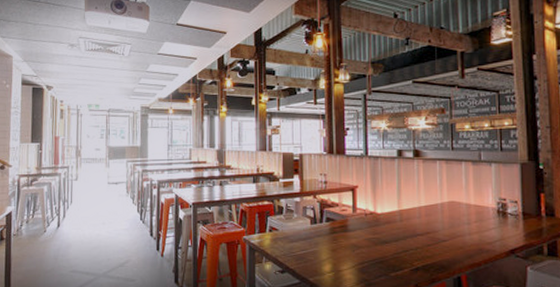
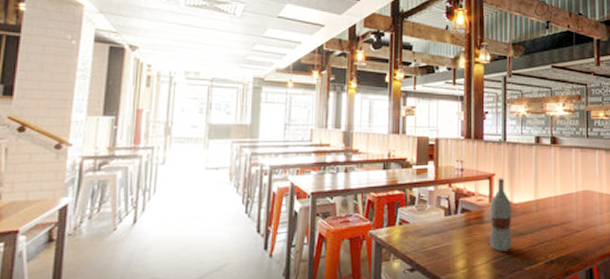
bottle: none [354,190,377,258] -> present [490,178,512,251]

